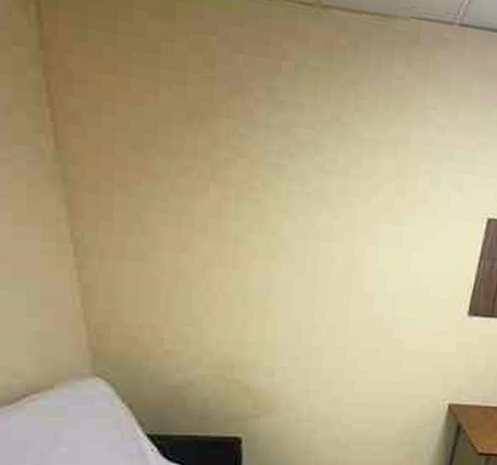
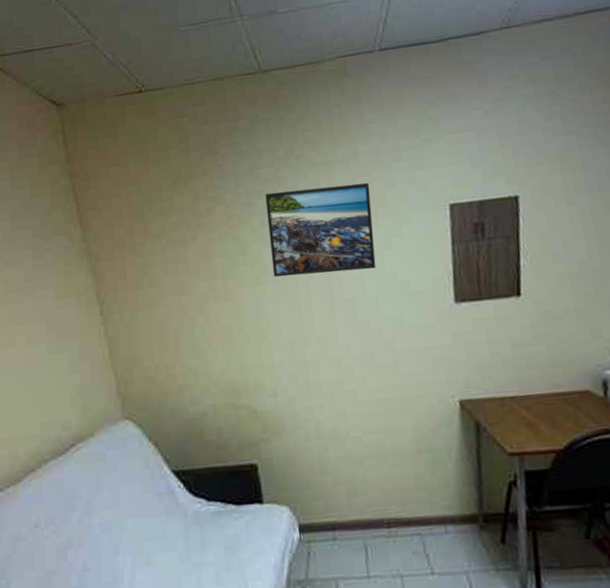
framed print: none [292,158,415,268] -> present [265,182,377,278]

